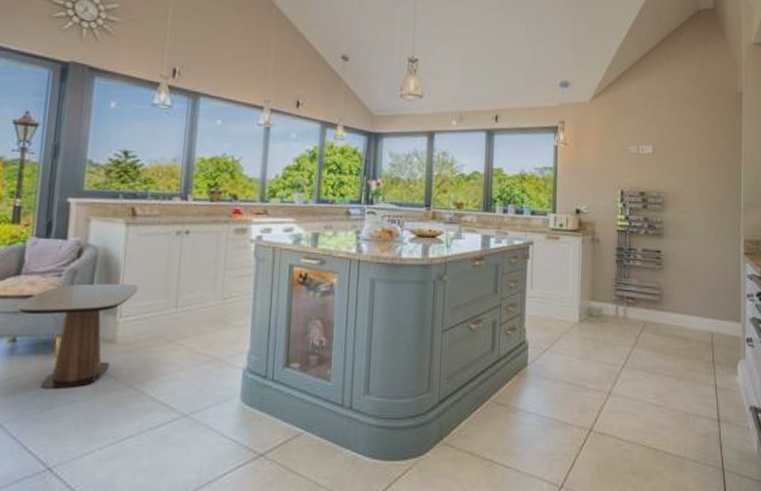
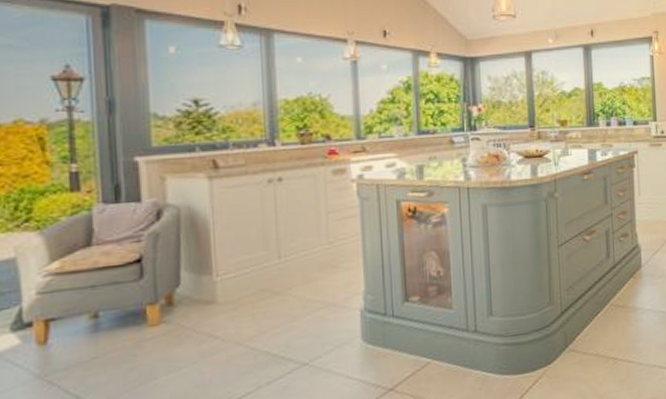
side table: present [15,283,140,390] -> none [91,239,235,362]

